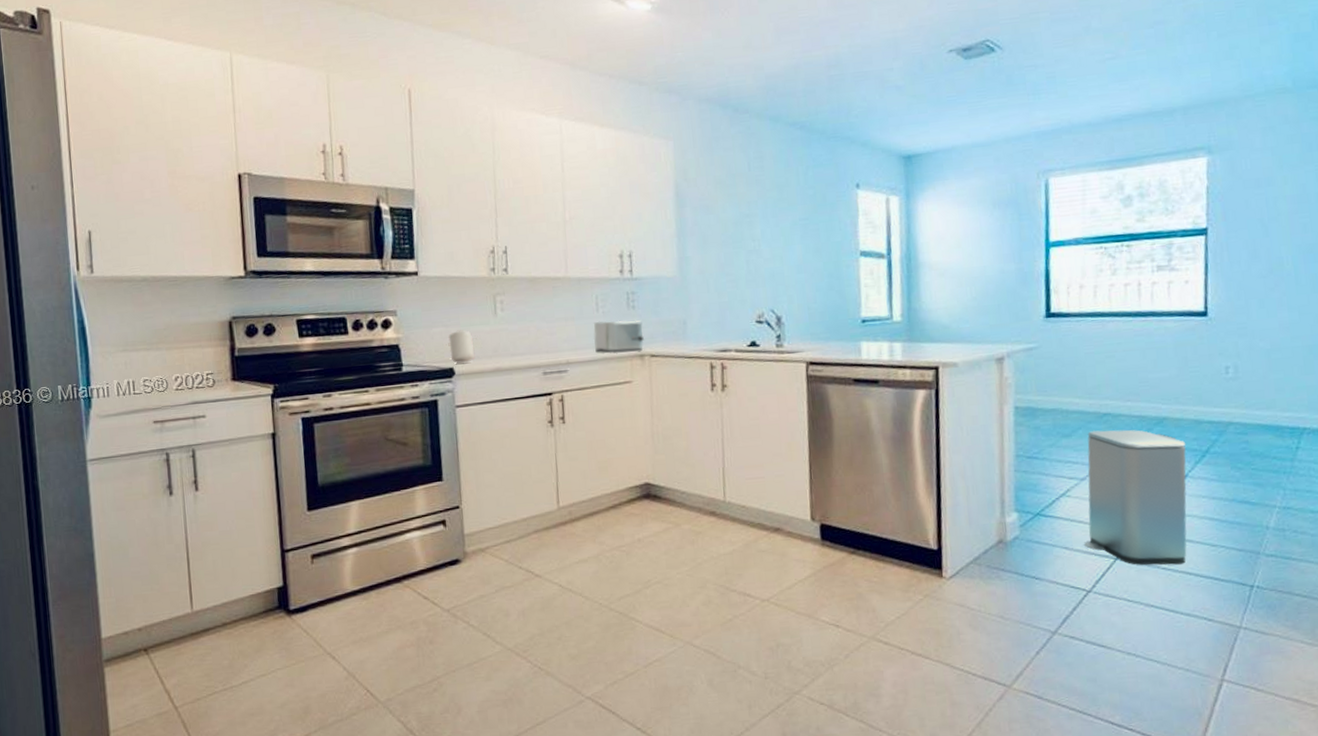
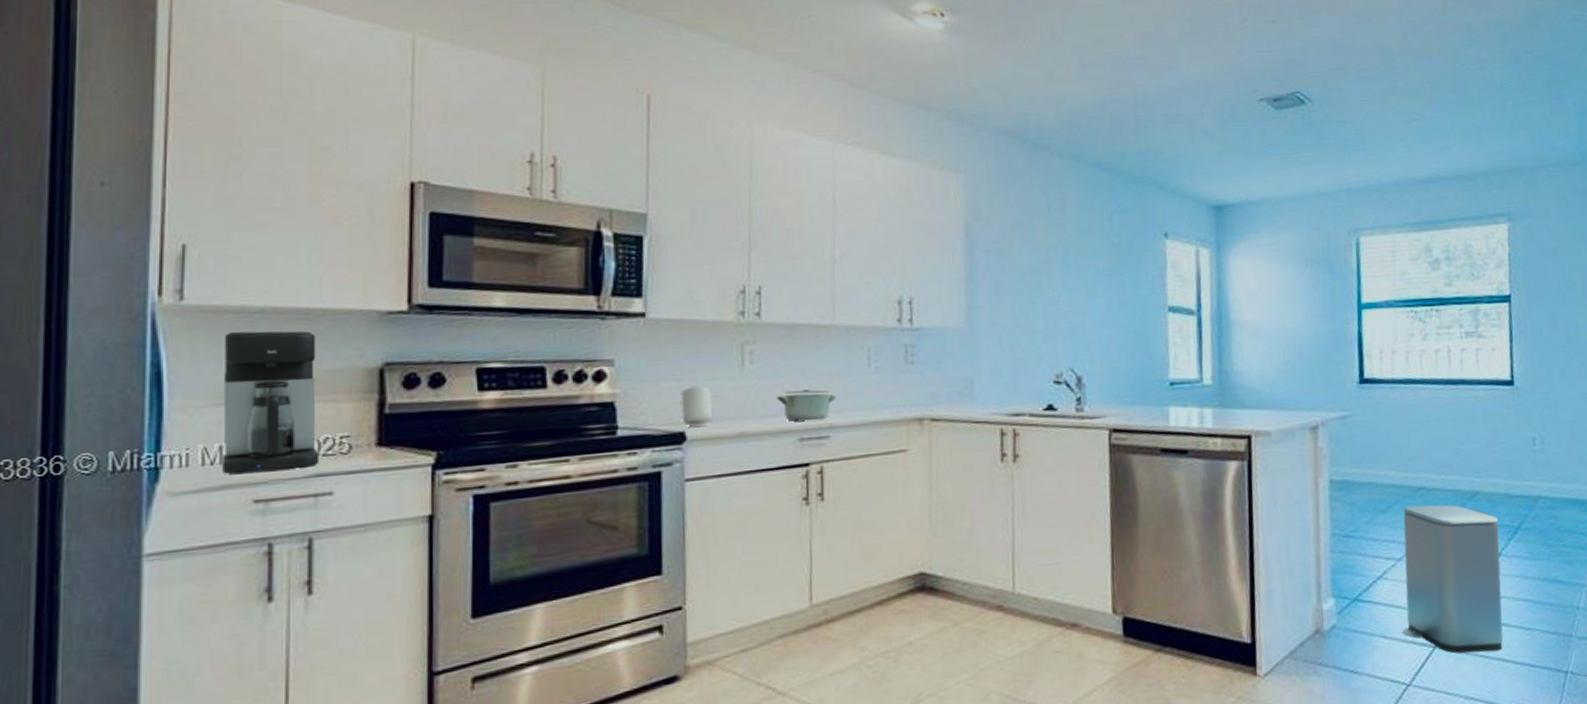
coffee maker: none [123,294,194,402] -> present [222,330,320,475]
saucepan: none [523,332,571,359] -> present [776,389,836,422]
toaster: present [593,320,644,354] -> none [862,377,924,418]

